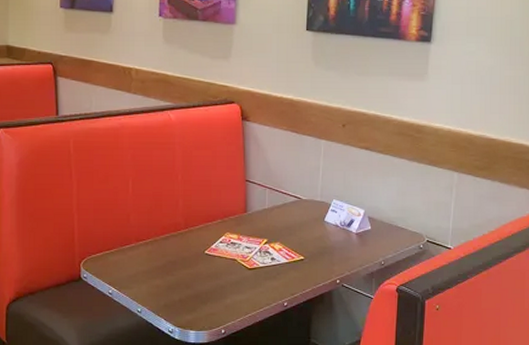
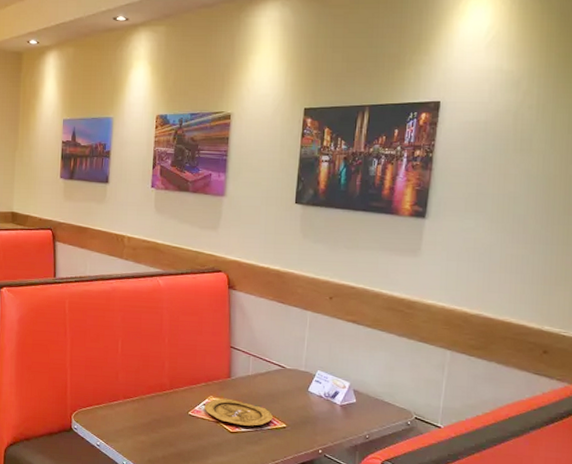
plate: none [221,234,291,261] -> present [204,398,274,426]

